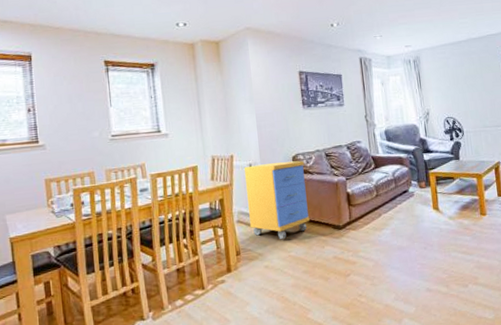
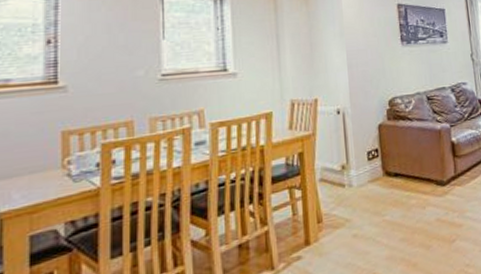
storage cabinet: present [243,160,310,239] -> none [330,105,409,200]

